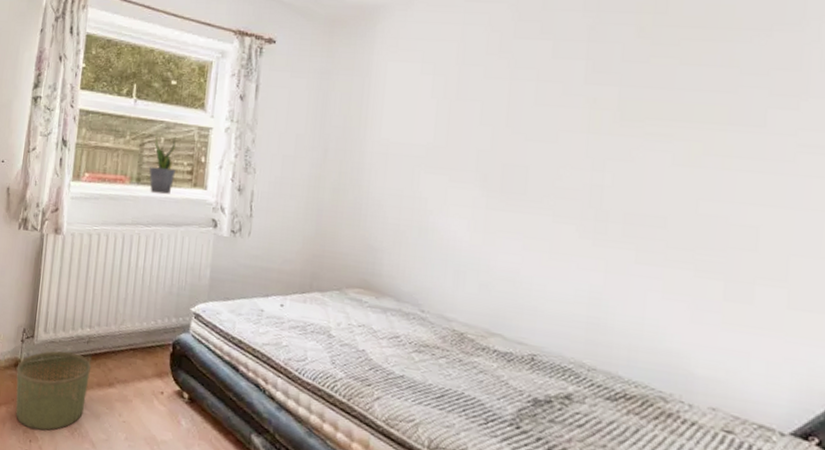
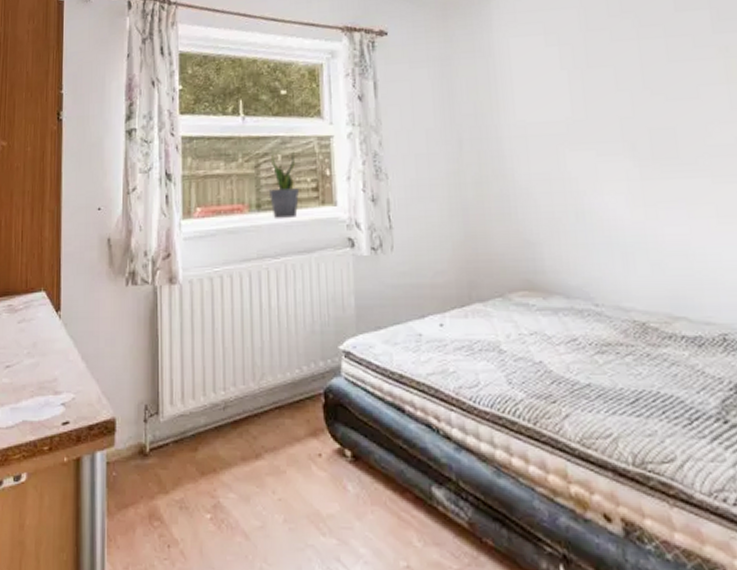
basket: present [15,351,92,431] -> none [142,424,232,530]

